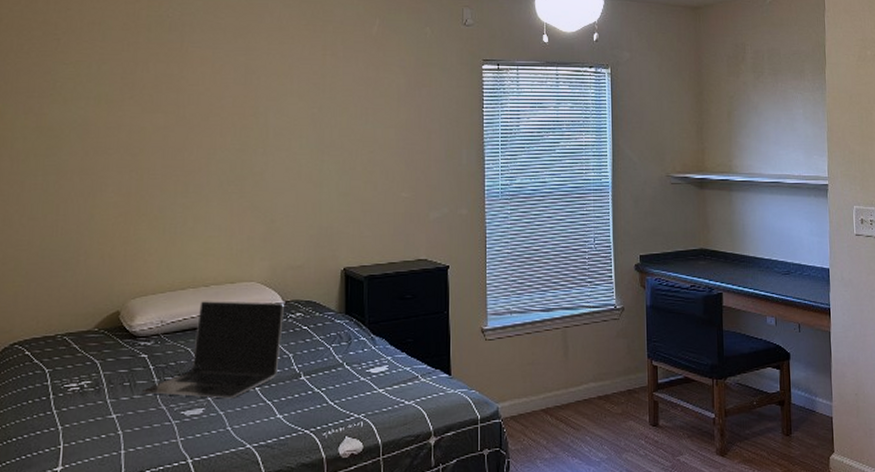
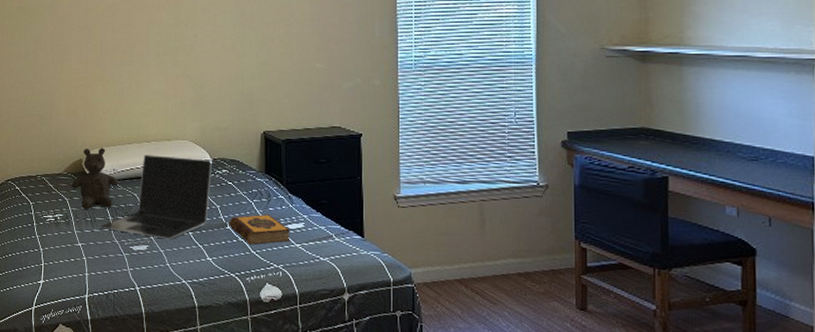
teddy bear: none [103,296,168,373] -> present [71,148,119,210]
hardback book: none [303,359,373,395] -> present [229,214,291,245]

